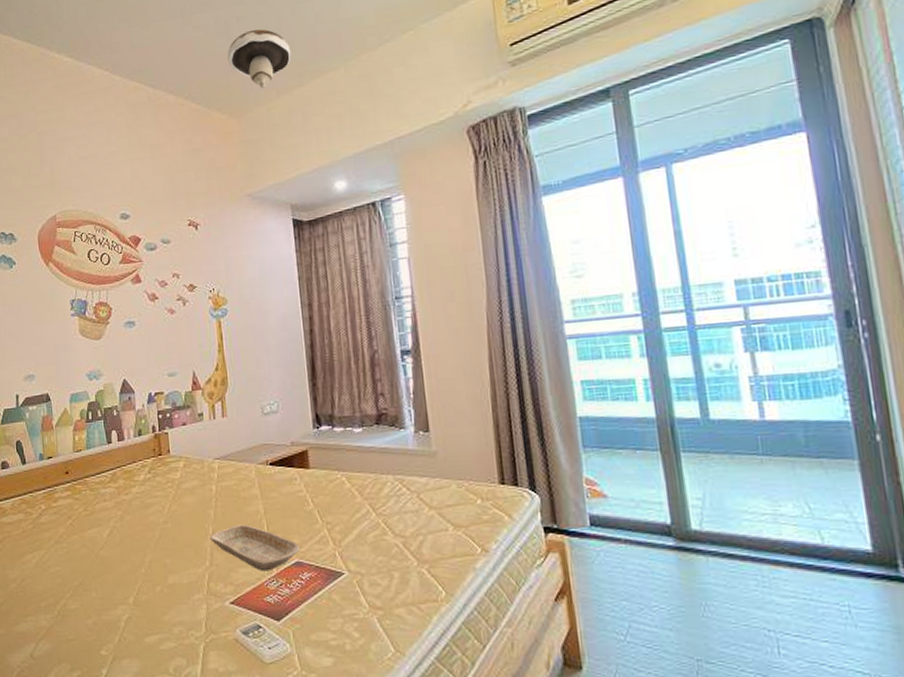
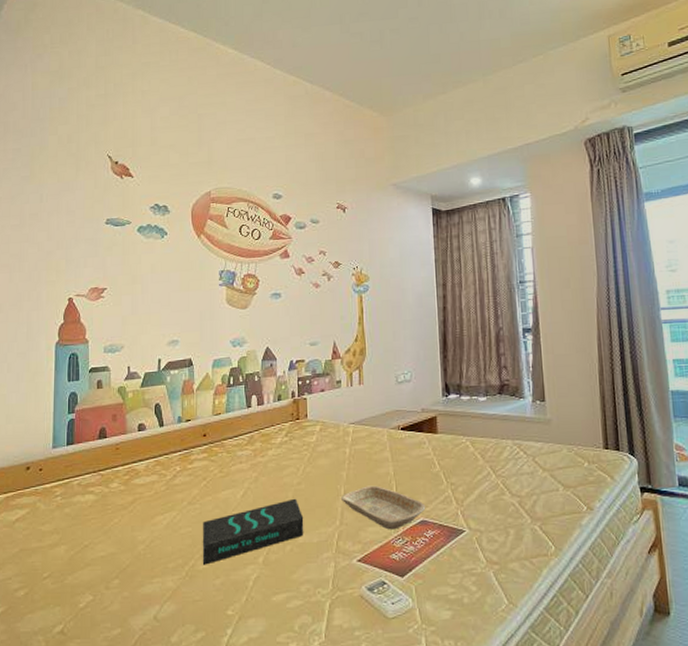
book: none [71,537,174,604] -> present [202,498,304,565]
mushroom: present [227,29,291,89] -> none [381,41,437,93]

